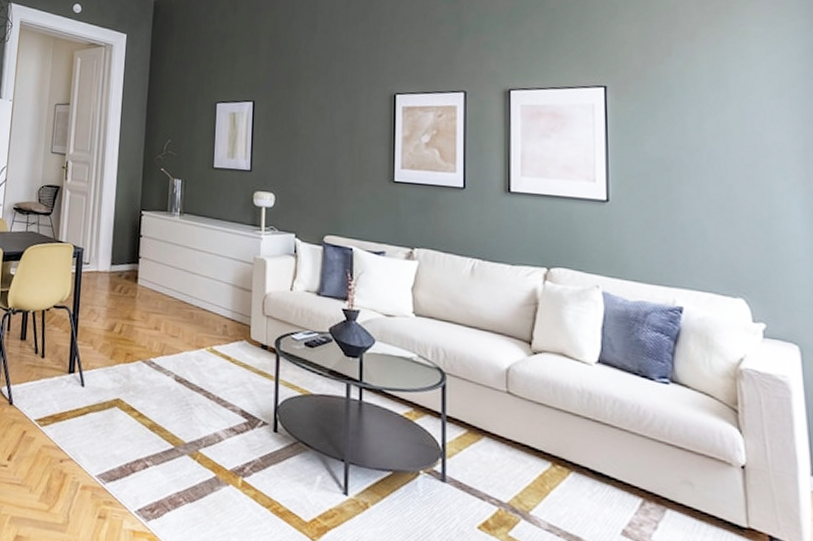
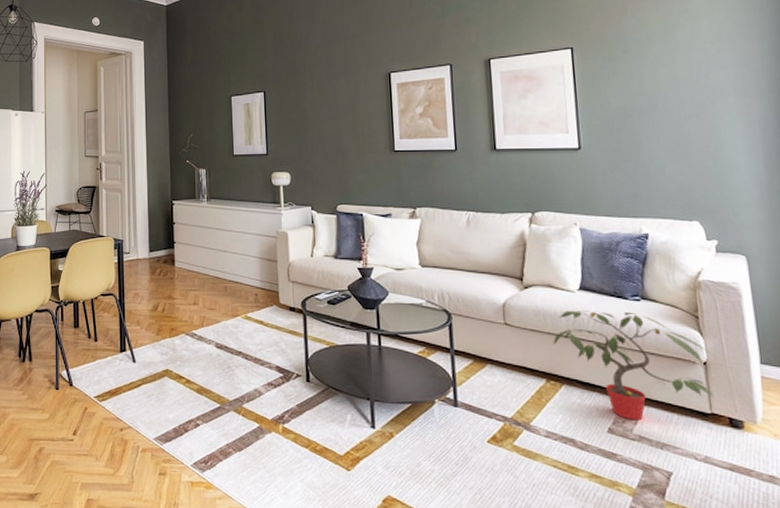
potted plant: none [563,385,754,526] -> present [553,310,715,421]

